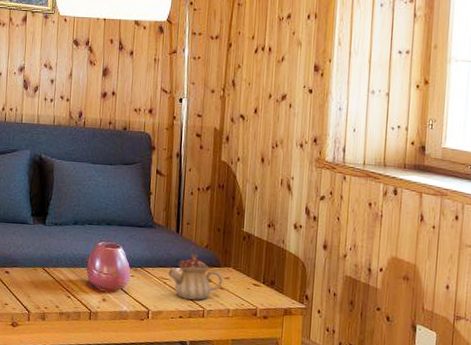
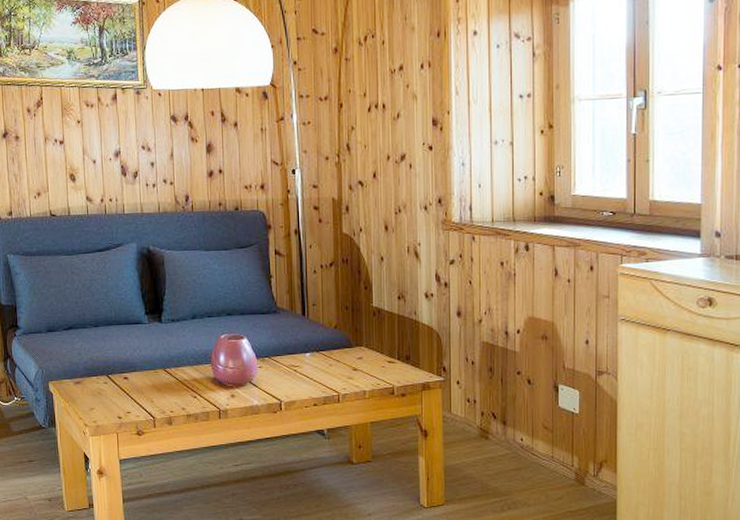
teapot: present [168,254,223,300] -> none [298,336,356,385]

